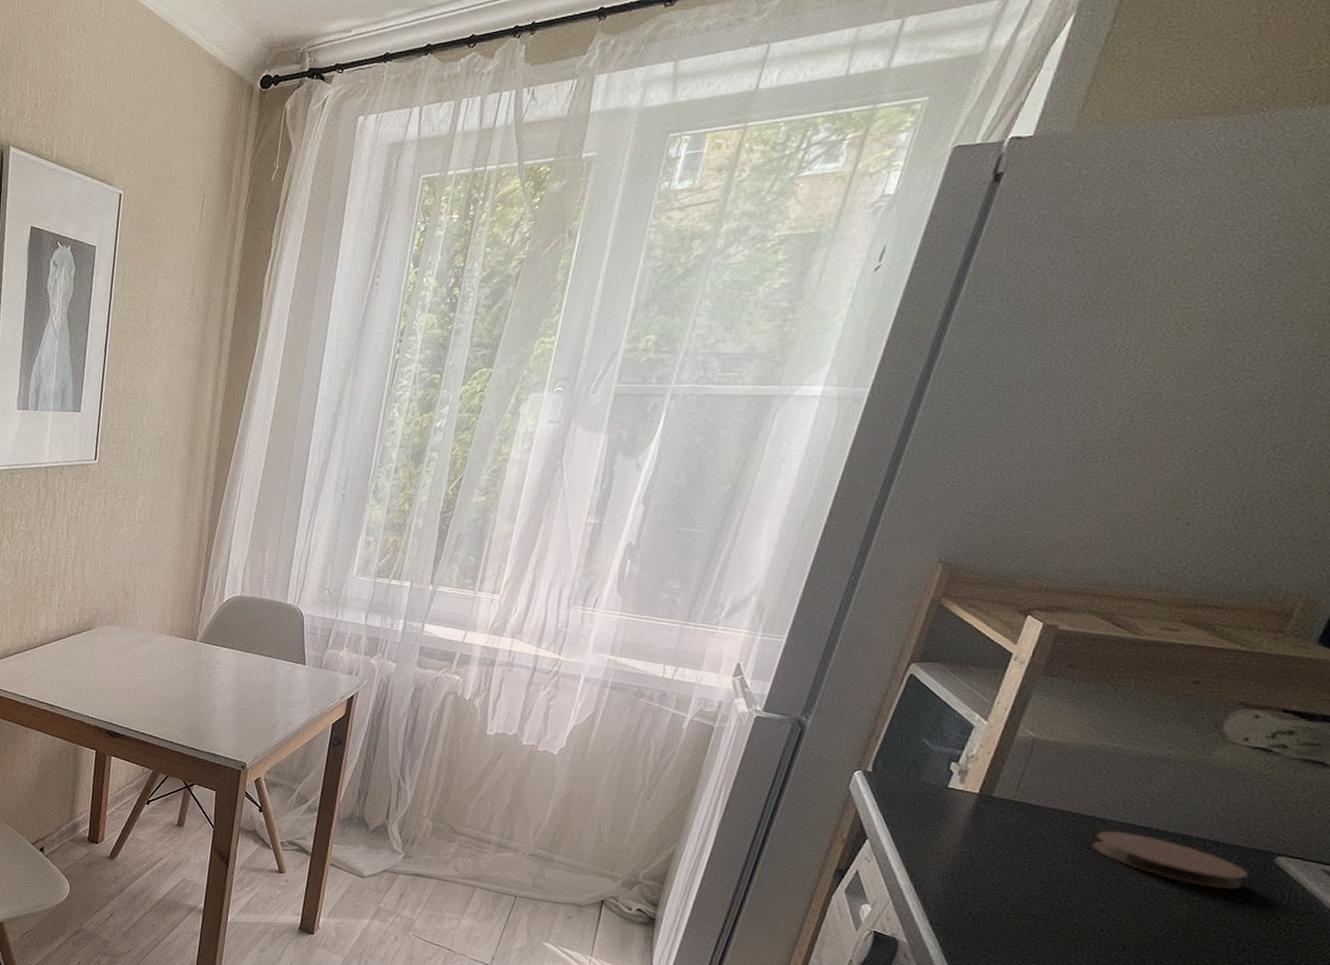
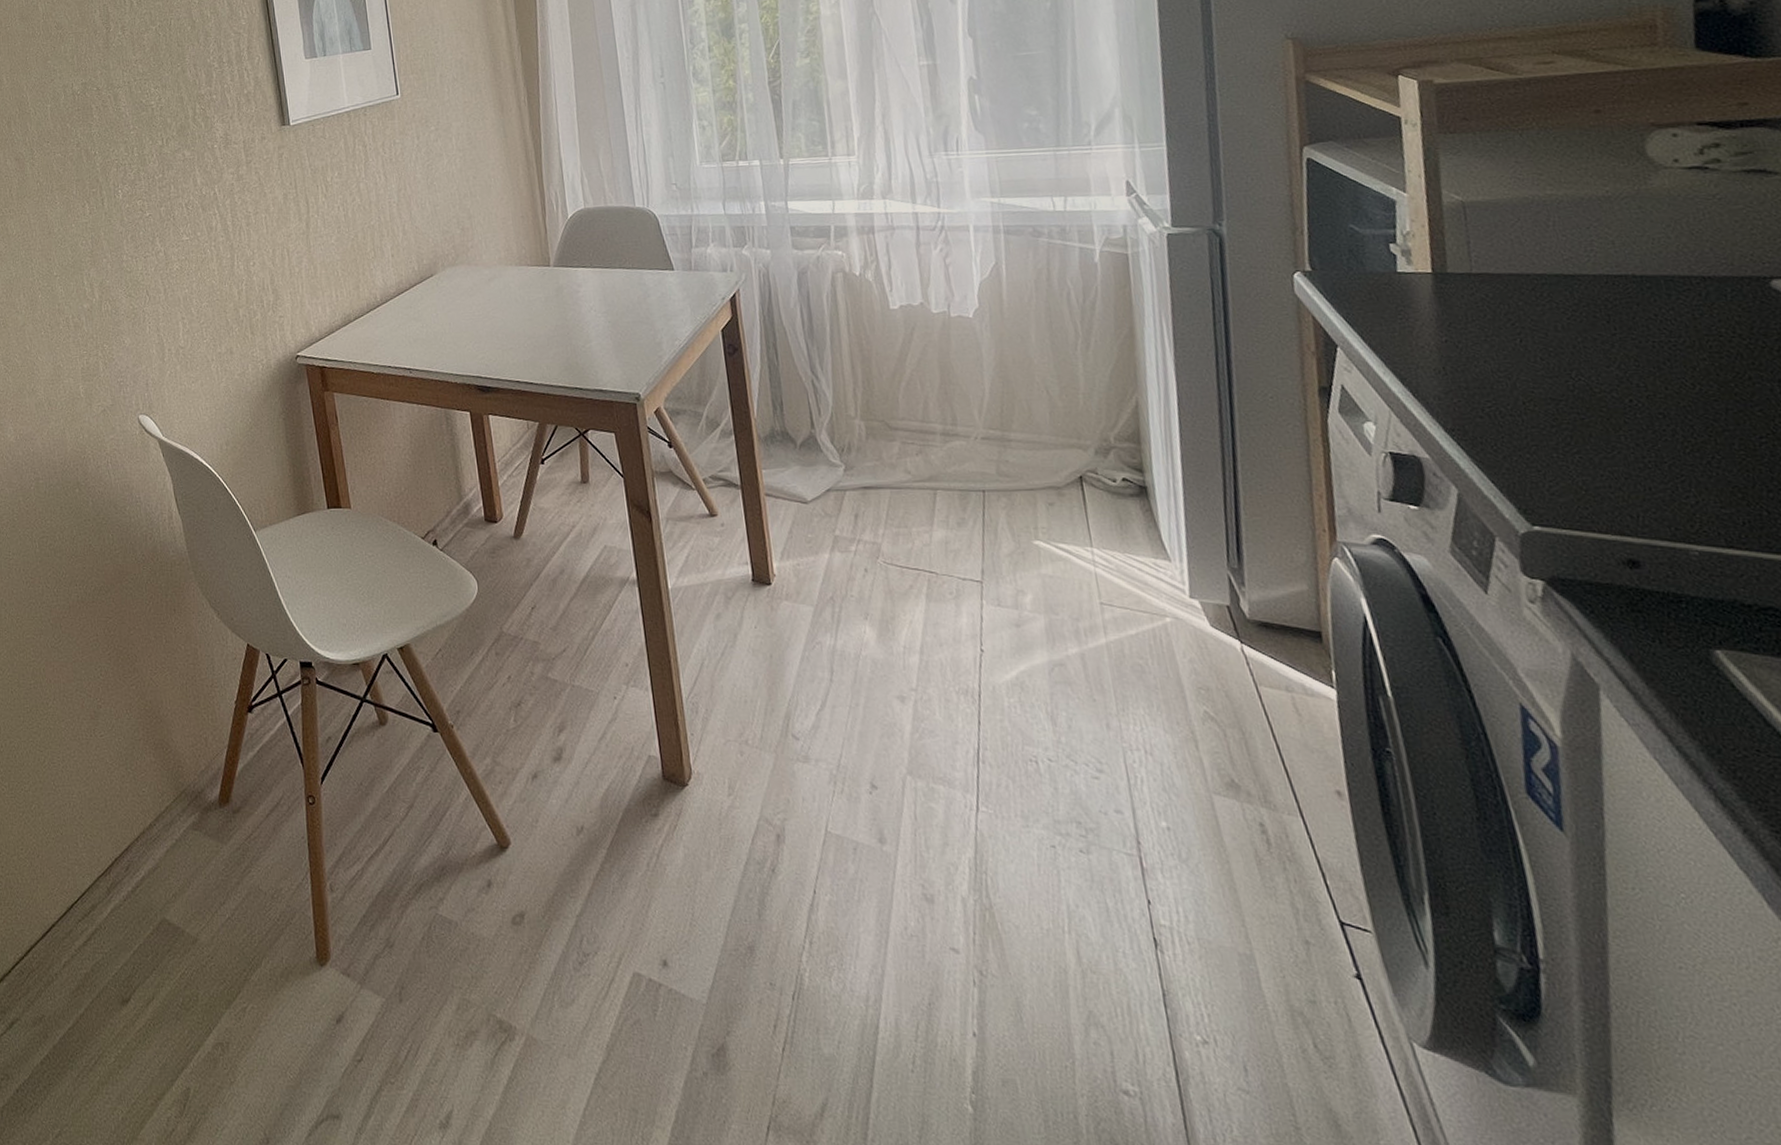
coaster: present [1091,830,1248,890] -> none [1573,284,1752,330]

